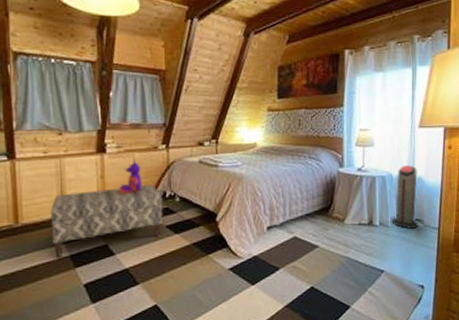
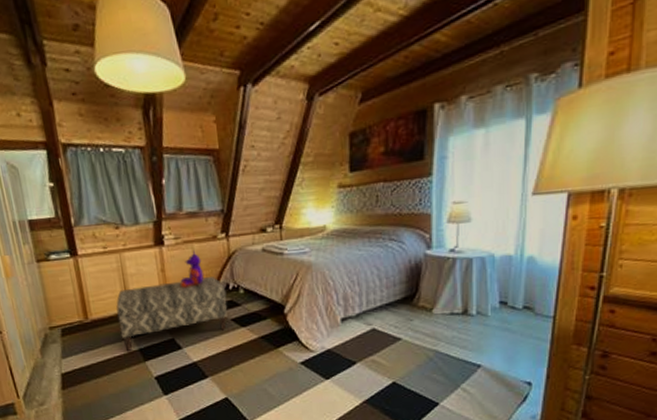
air purifier: present [393,165,419,229] -> none [494,242,528,318]

